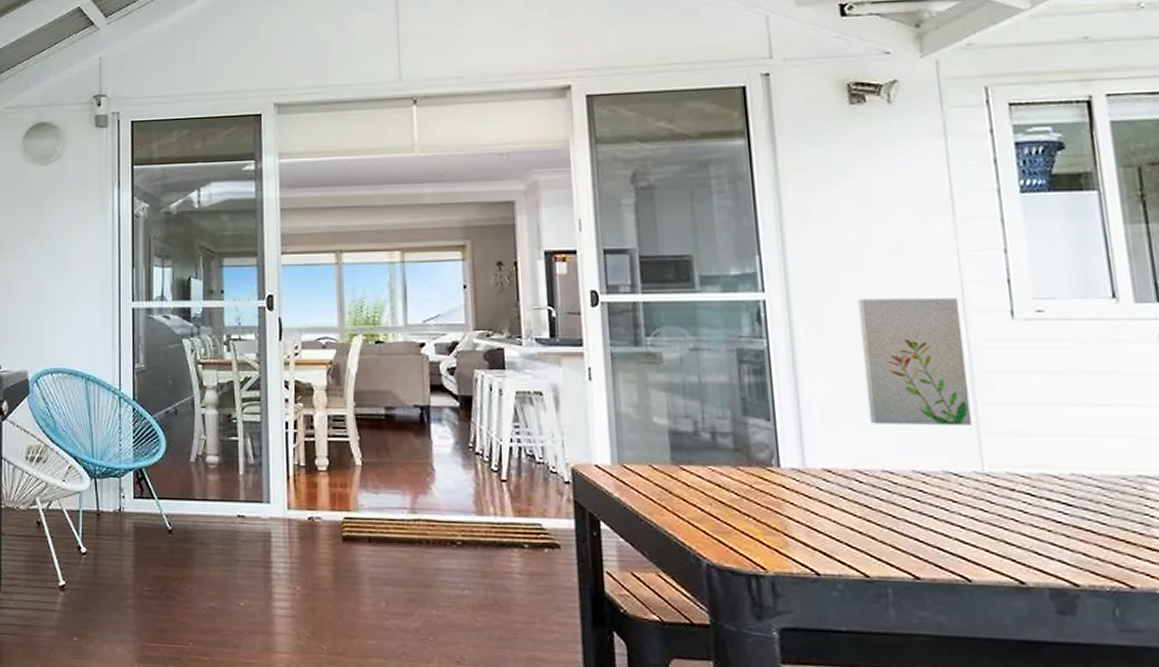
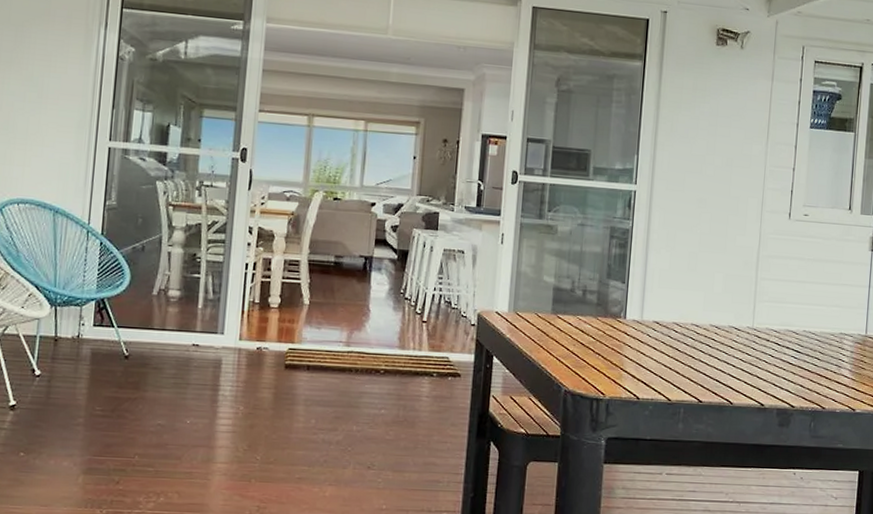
wall art: present [857,298,973,425] -> none [689,196,760,294]

